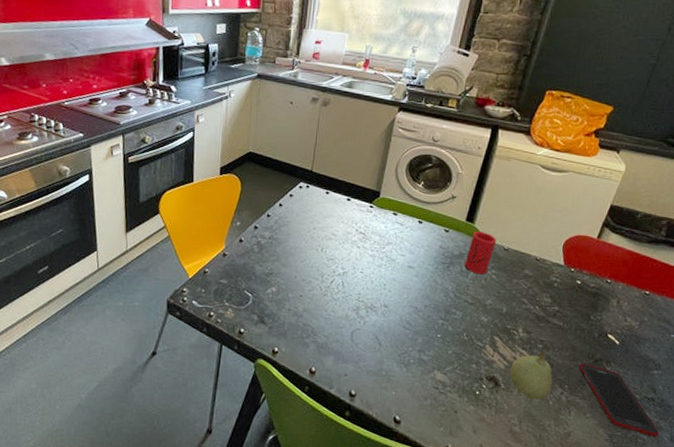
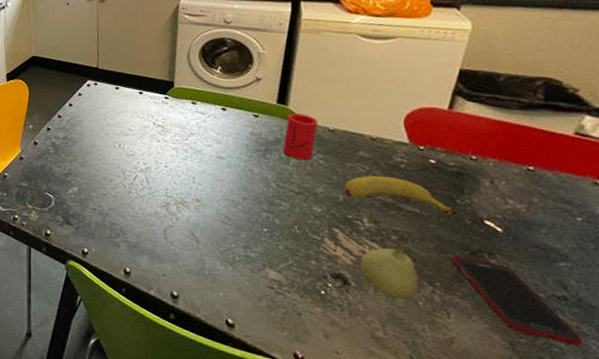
banana: none [508,291,590,330] -> present [344,176,458,216]

